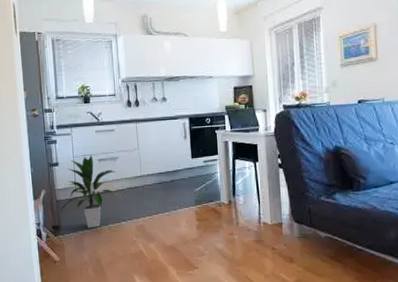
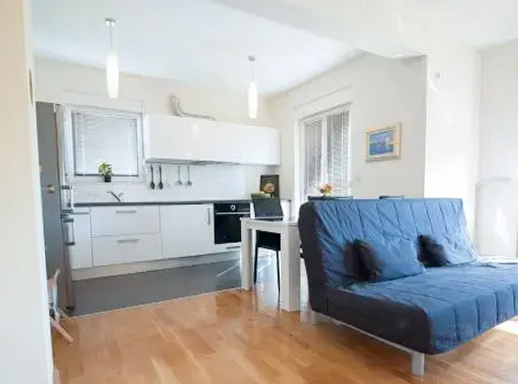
indoor plant: present [60,154,117,228] -> none [75,235,137,309]

